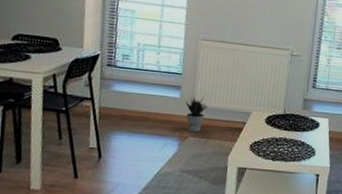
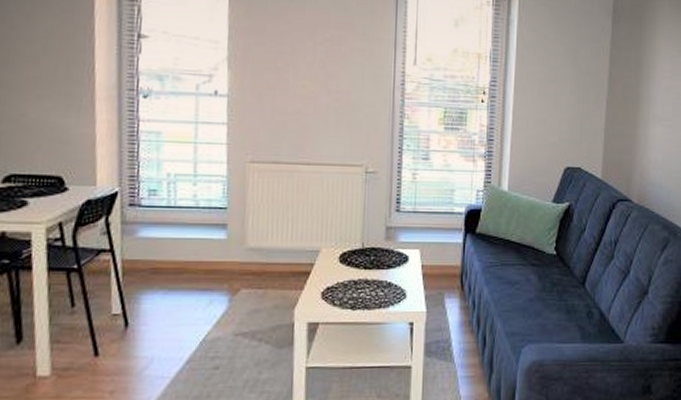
potted plant: present [185,97,210,132] -> none [234,235,266,281]

